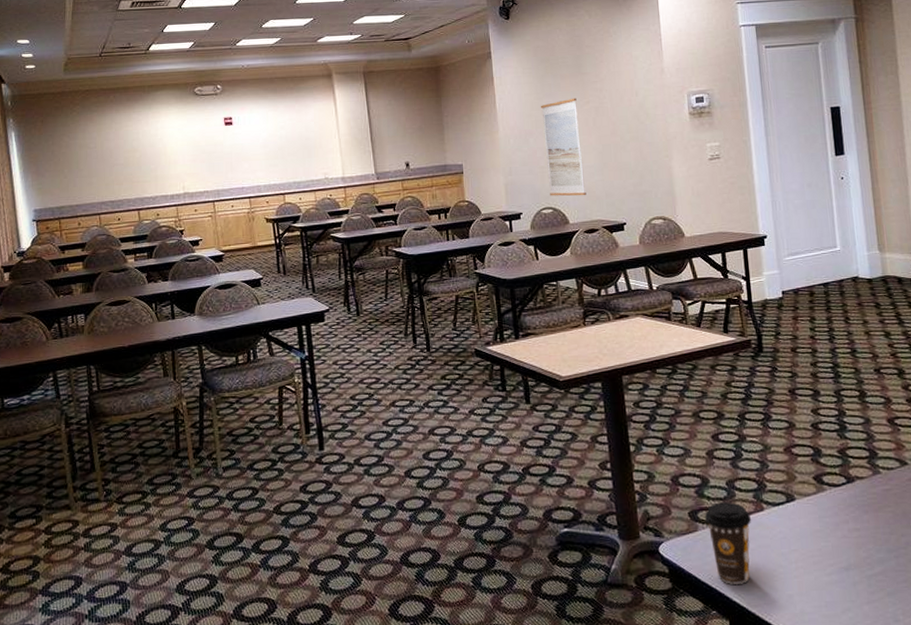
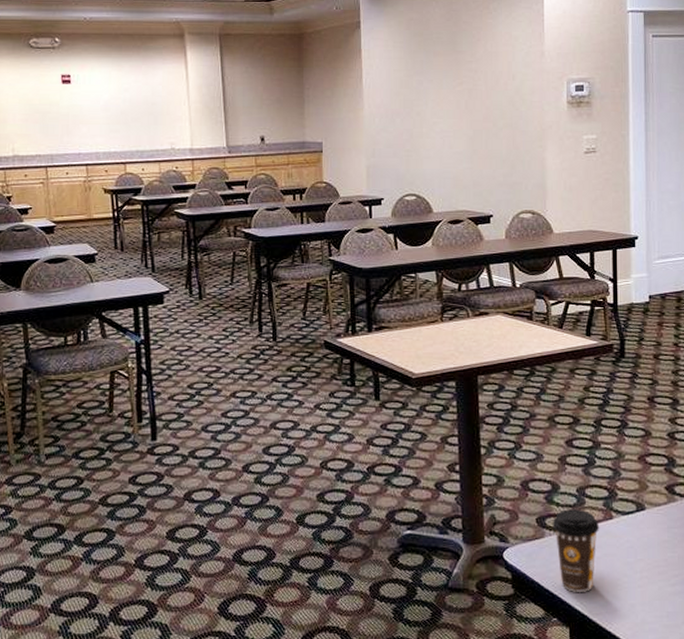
wall art: present [540,98,587,196] -> none [409,77,453,184]

